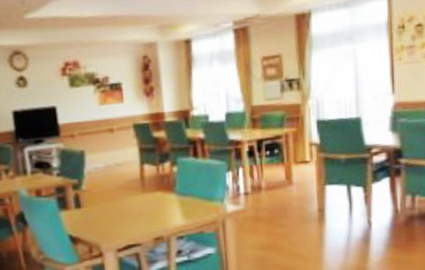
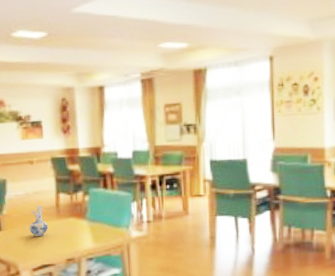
ceramic pitcher: none [111,177,132,214] -> present [29,204,48,237]

